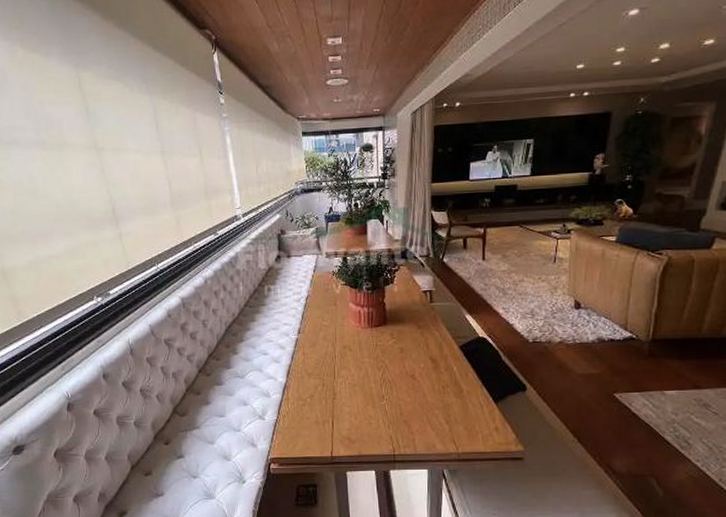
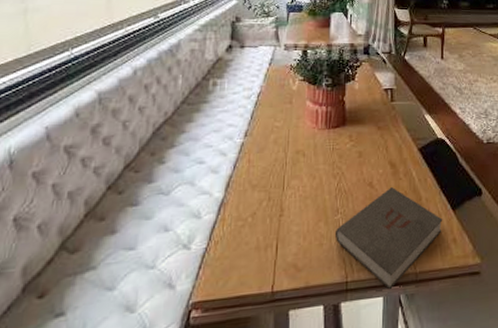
book: none [381,380,485,465] -> present [334,187,443,290]

